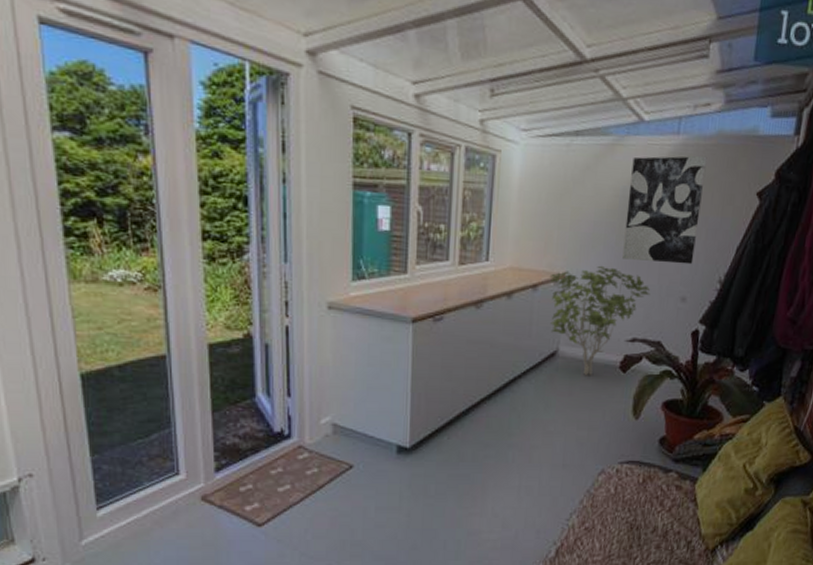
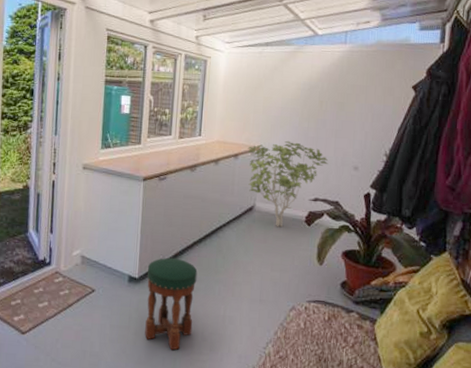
stool: none [420,420,486,531] -> present [145,257,198,351]
wall art: present [622,156,707,265] -> none [305,59,369,141]

